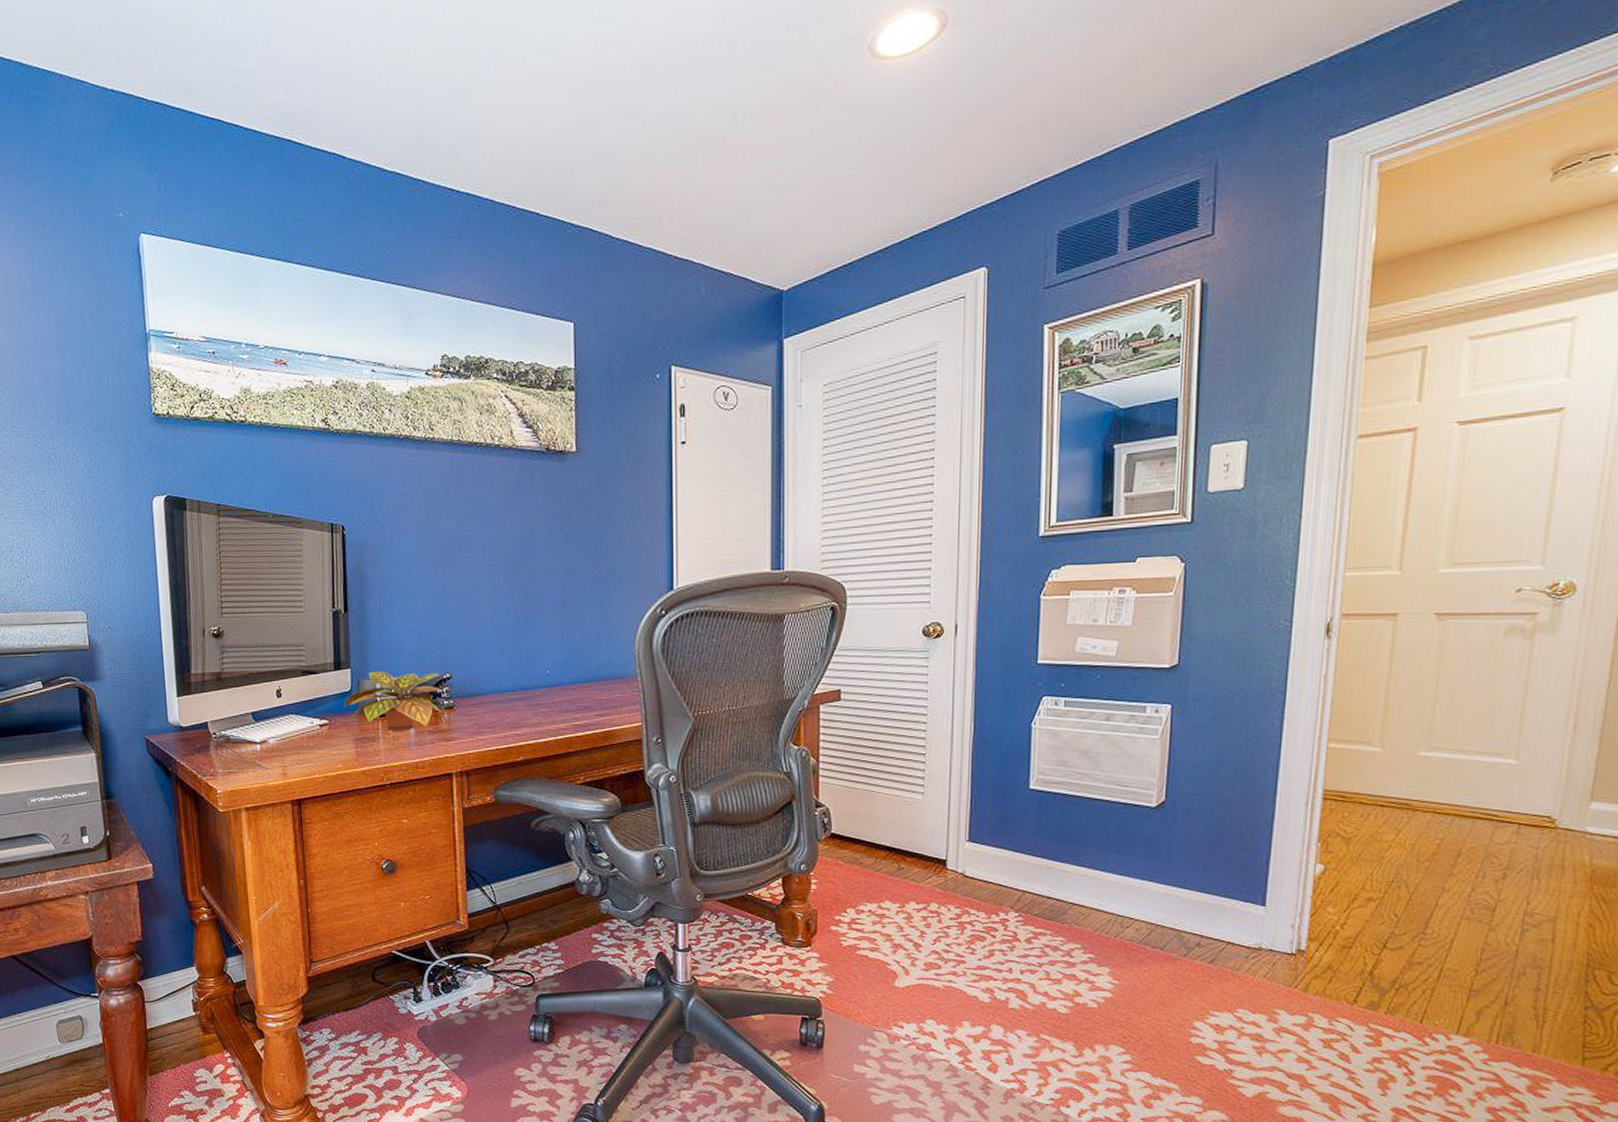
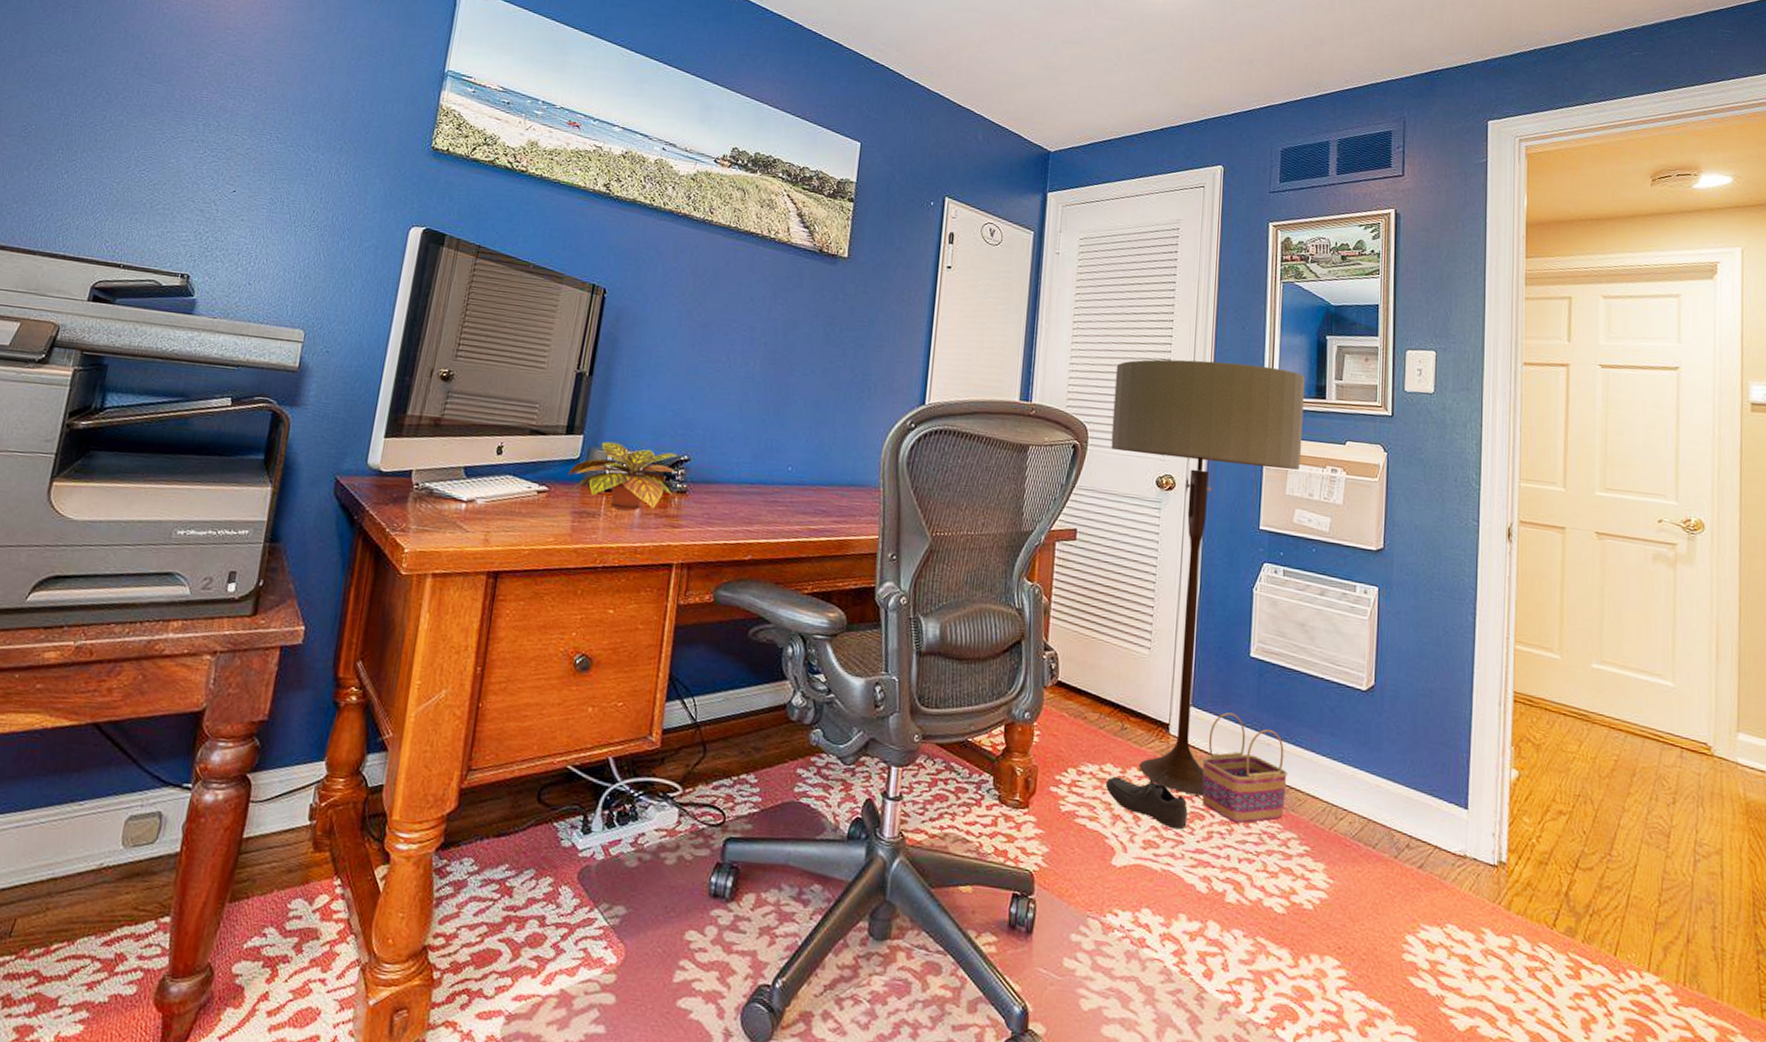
floor lamp: none [871,490,1088,920] -> present [1111,359,1305,796]
arctic: none [885,901,968,951] -> present [1106,770,1188,830]
basket: none [981,843,1070,939] -> present [1202,712,1287,823]

